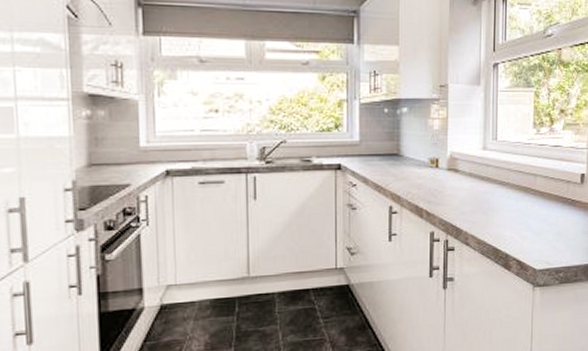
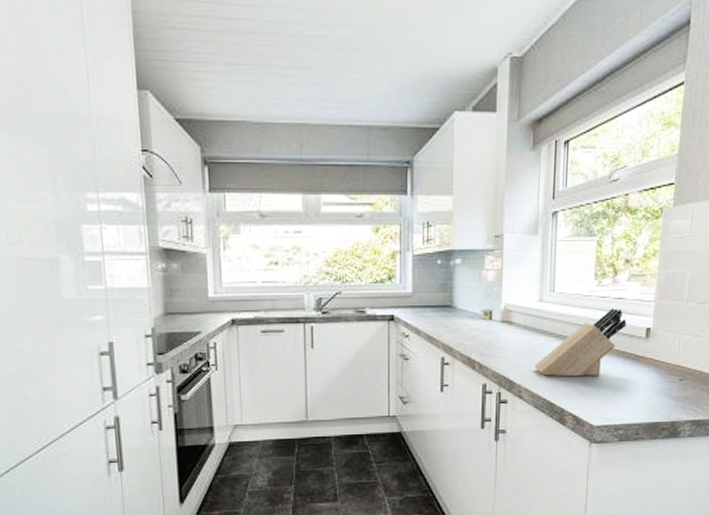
knife block: none [479,155,564,223] -> present [534,308,627,377]

